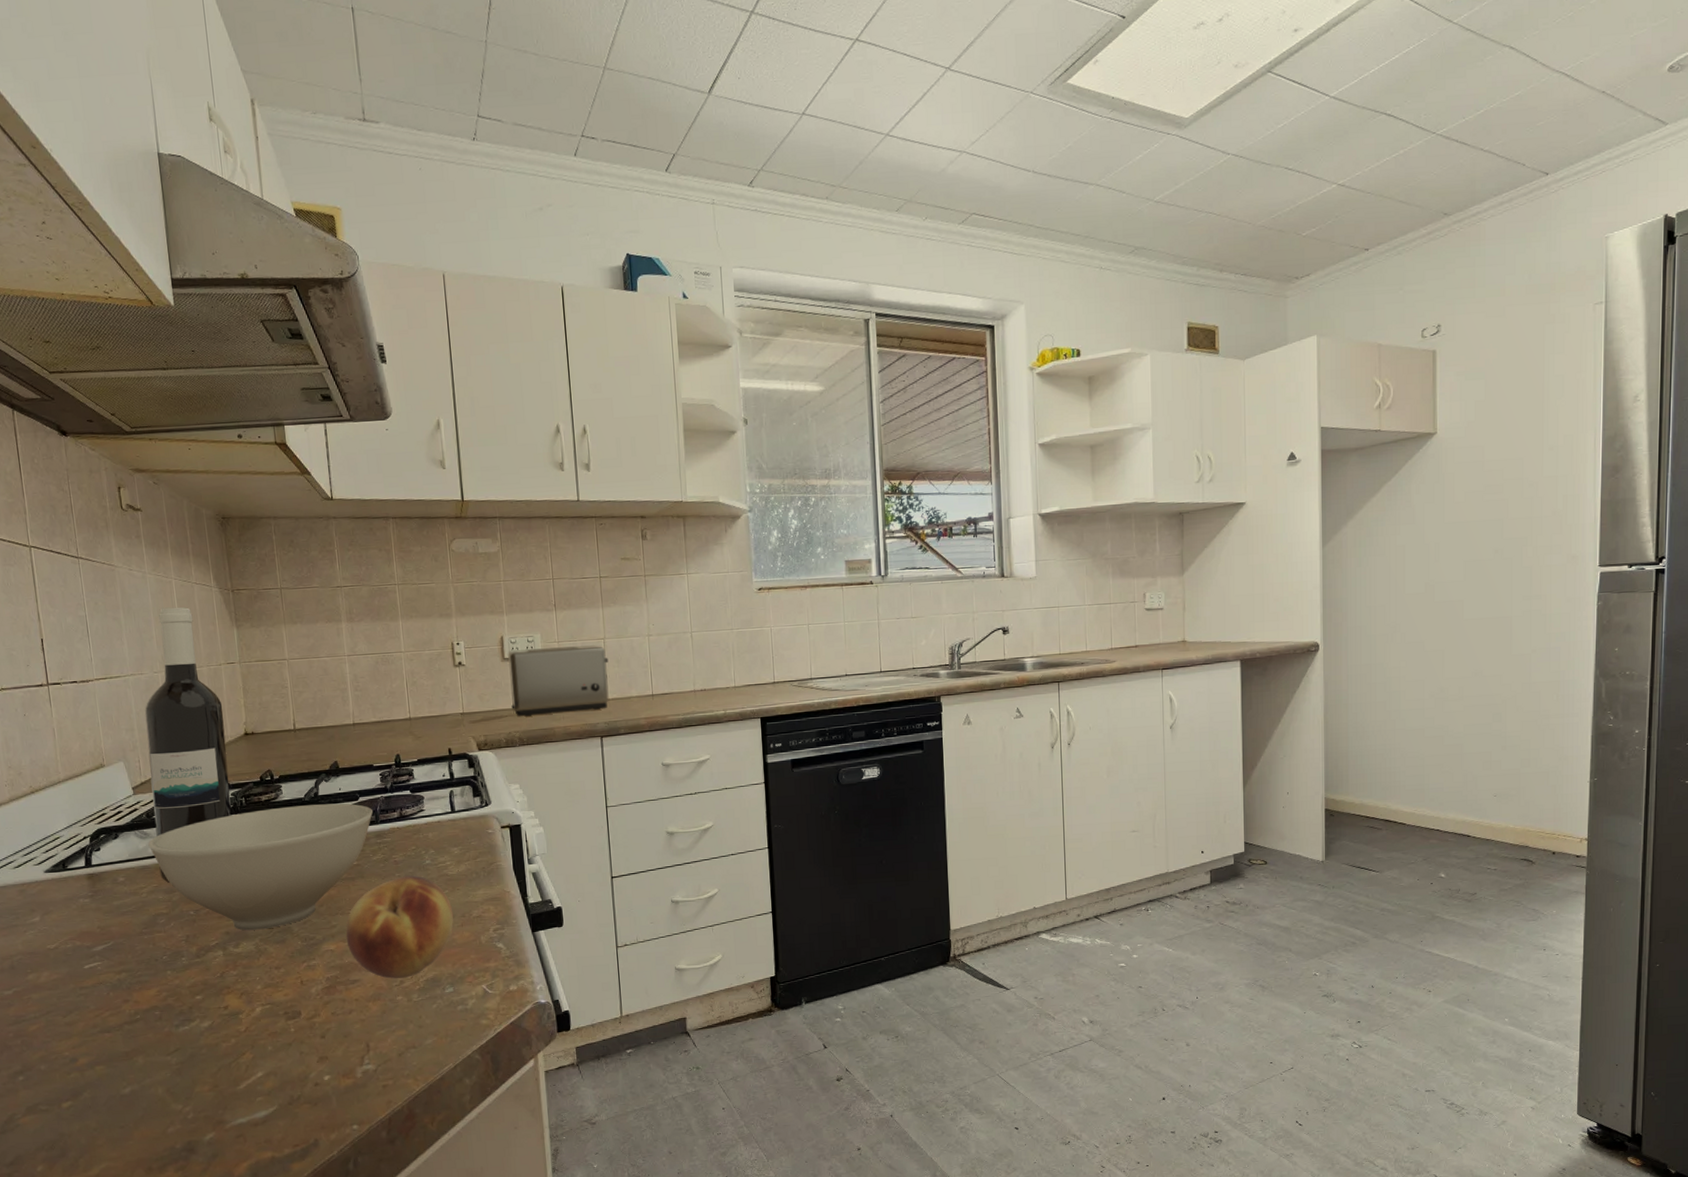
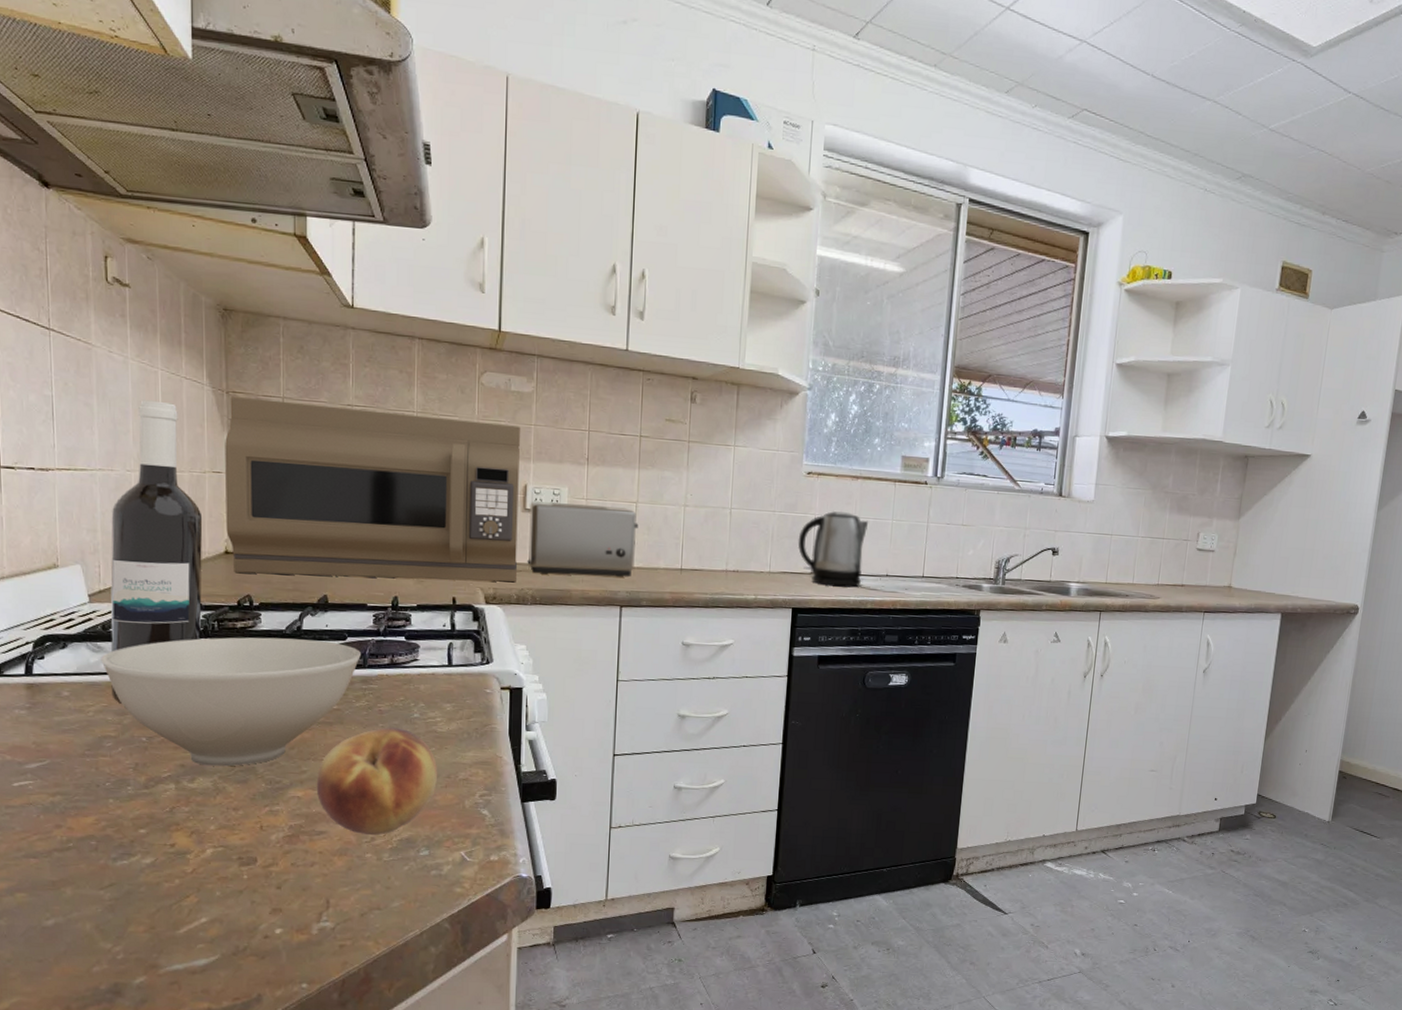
microwave: none [234,584,504,752] -> present [225,396,521,583]
kettle: none [757,620,823,692] -> present [797,510,869,587]

